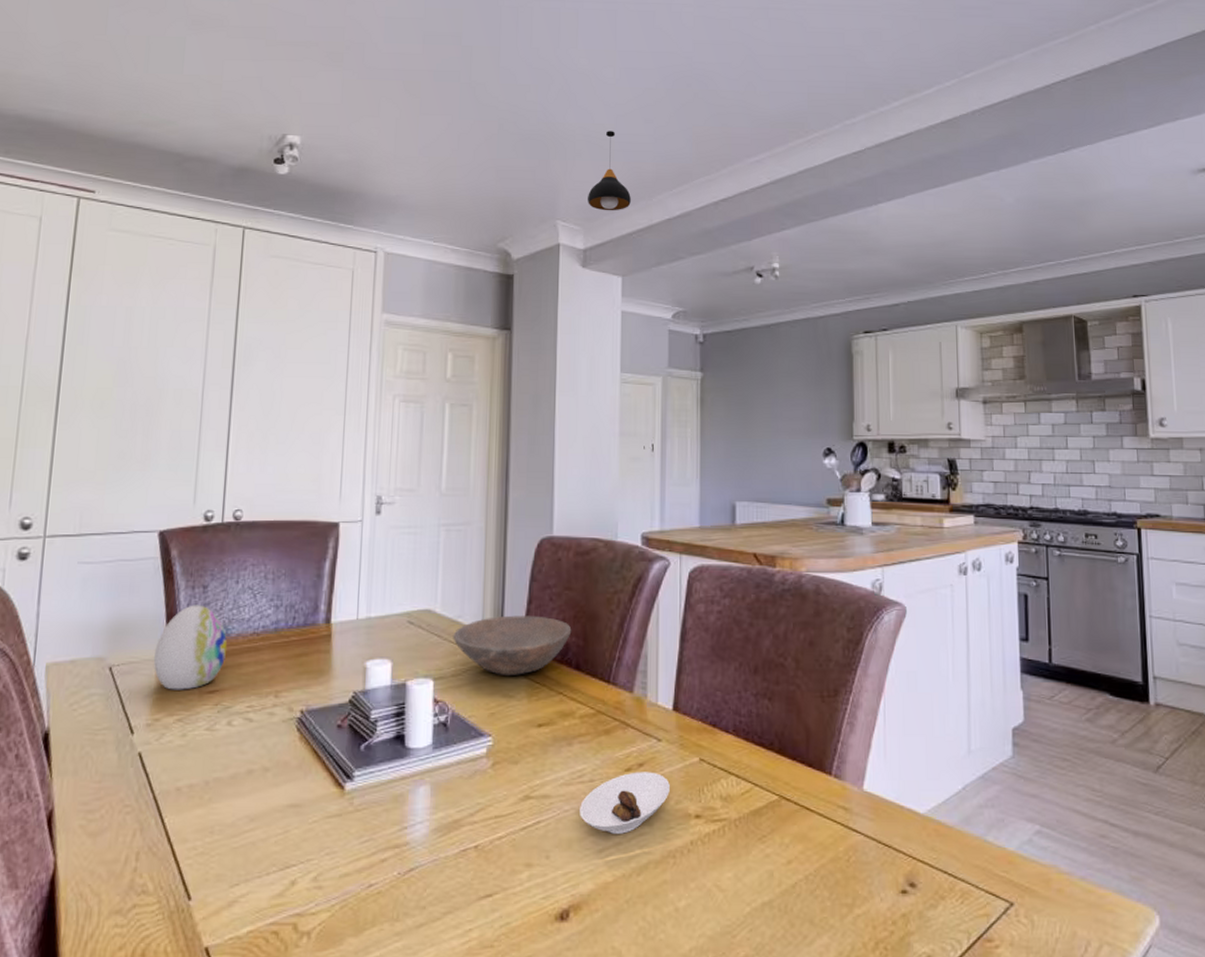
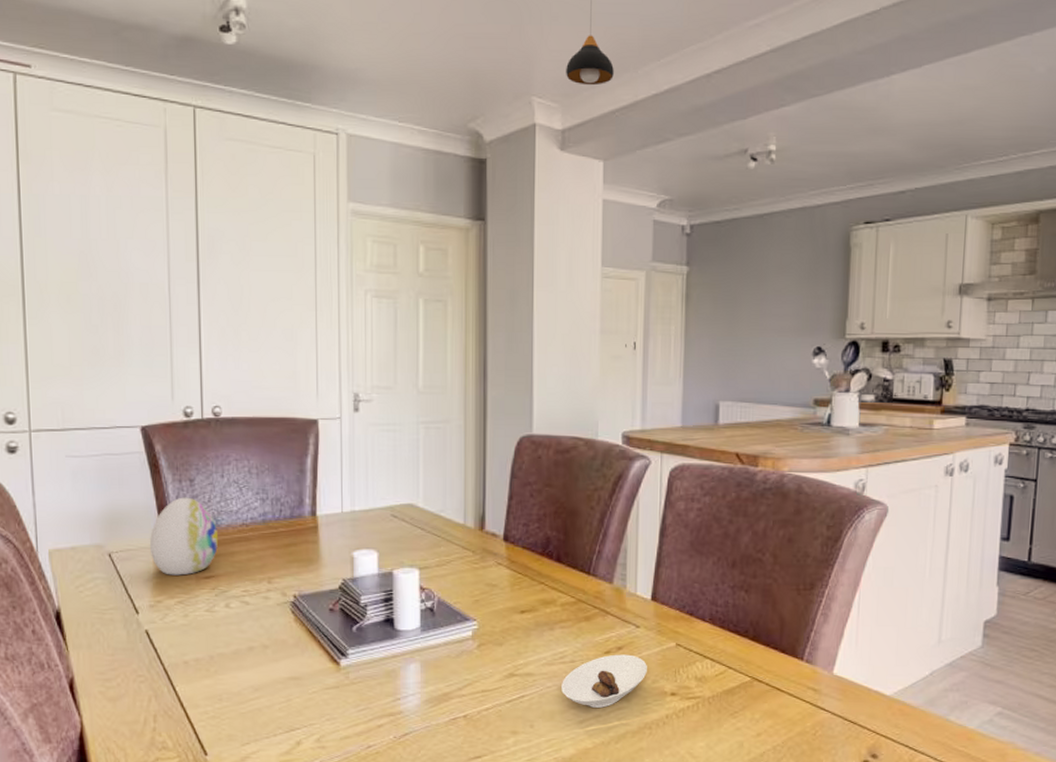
bowl: present [453,615,572,677] -> none [436,510,553,567]

